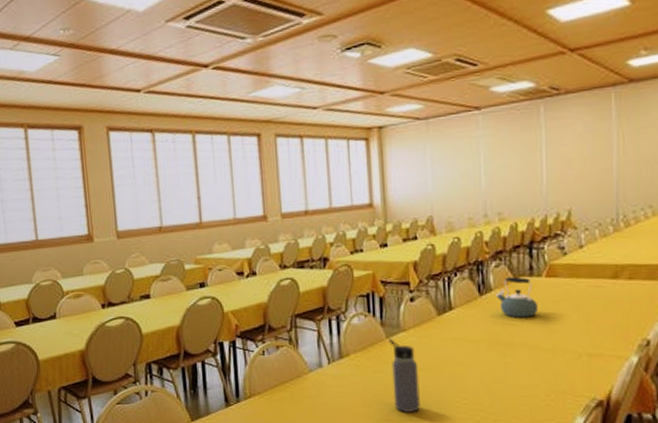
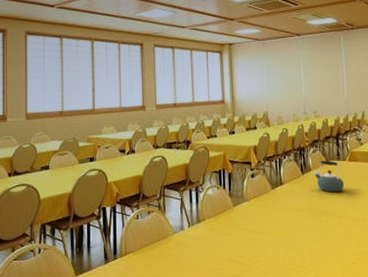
water bottle: present [388,338,420,412] -> none [234,207,259,268]

